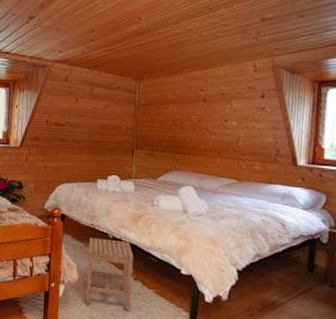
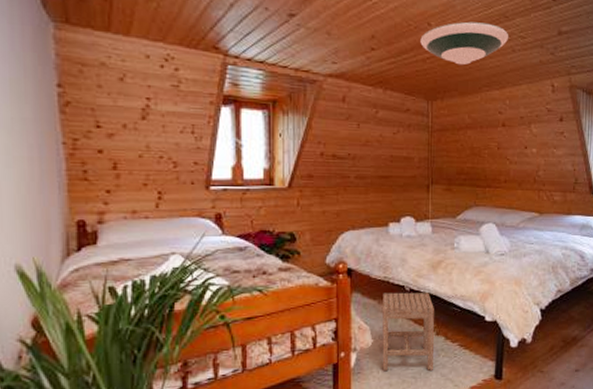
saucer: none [131,14,213,51] -> present [420,21,509,66]

